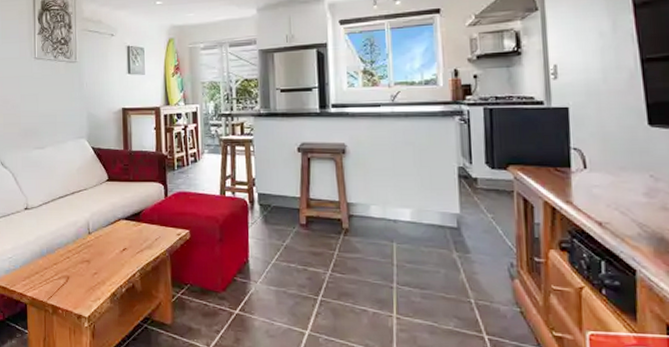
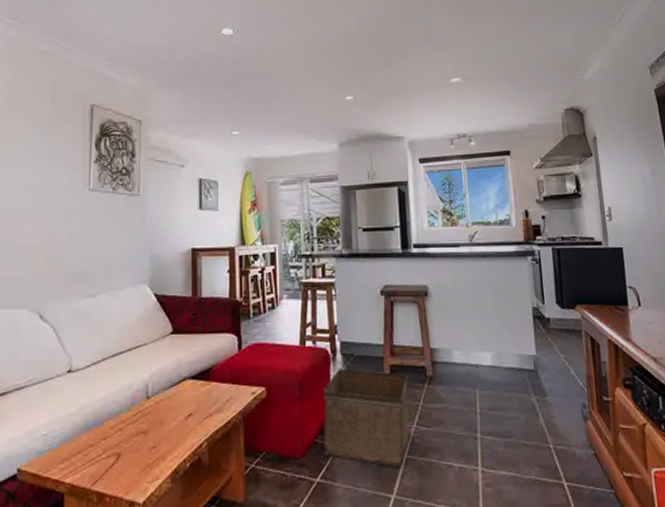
storage bin: none [242,217,325,308] -> present [323,369,410,467]

